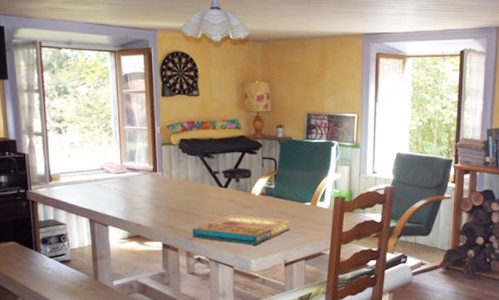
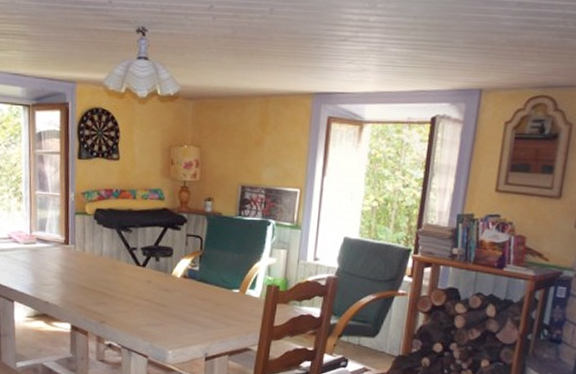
pizza box: present [193,214,291,246] -> none [104,297,216,335]

